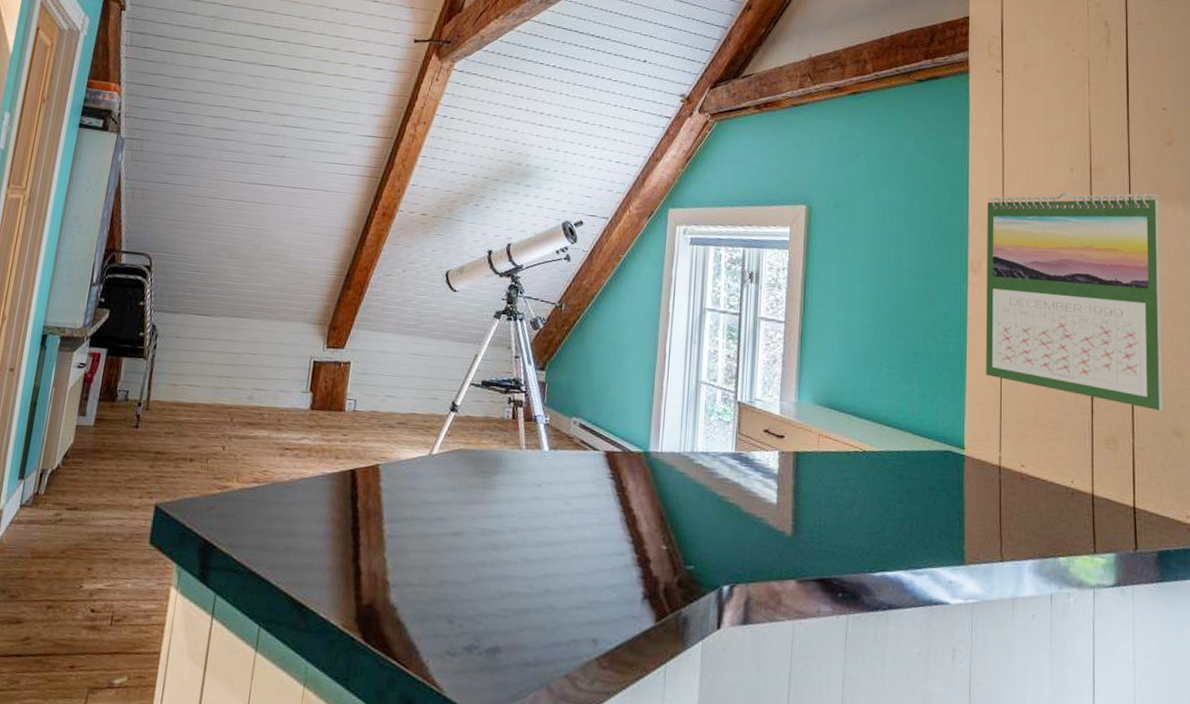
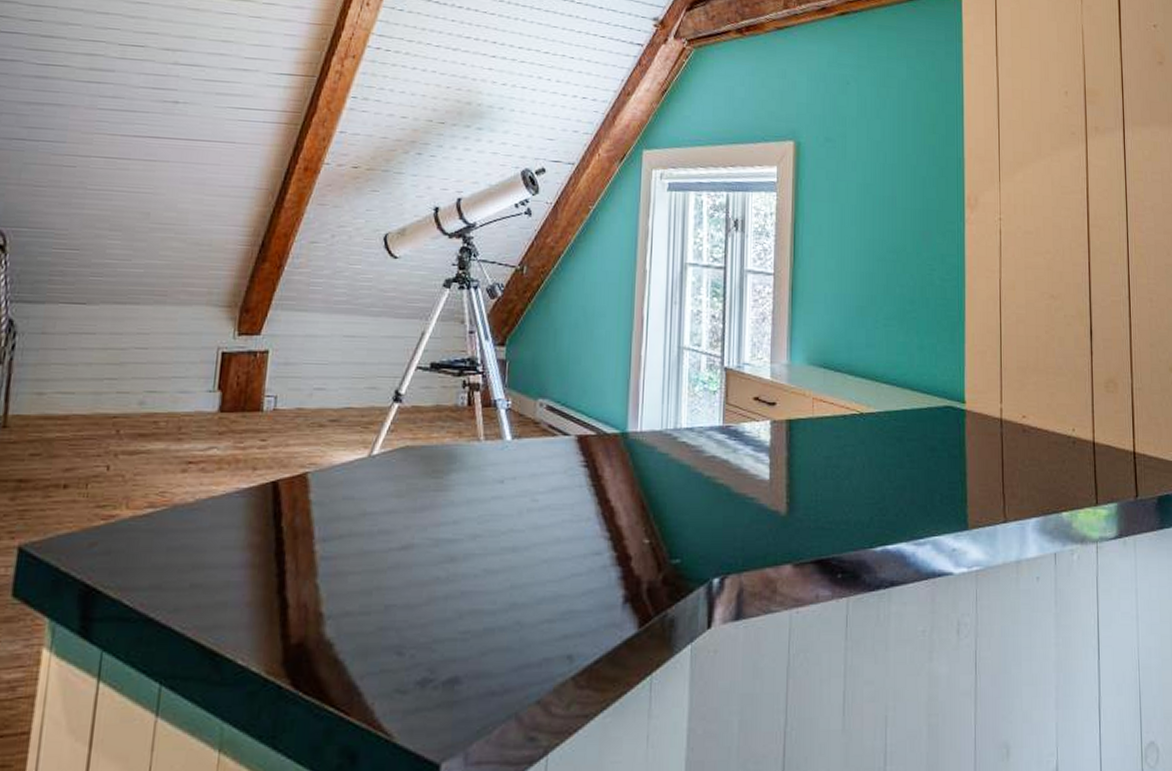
calendar: present [986,191,1163,411] -> none [983,116,1160,347]

